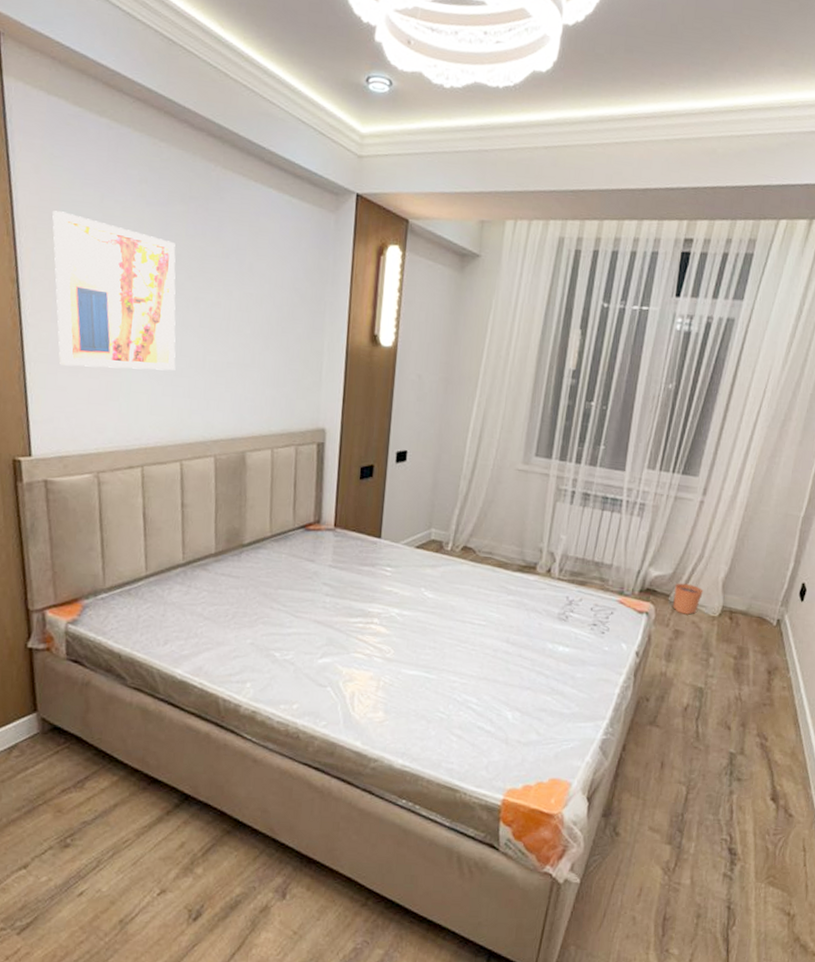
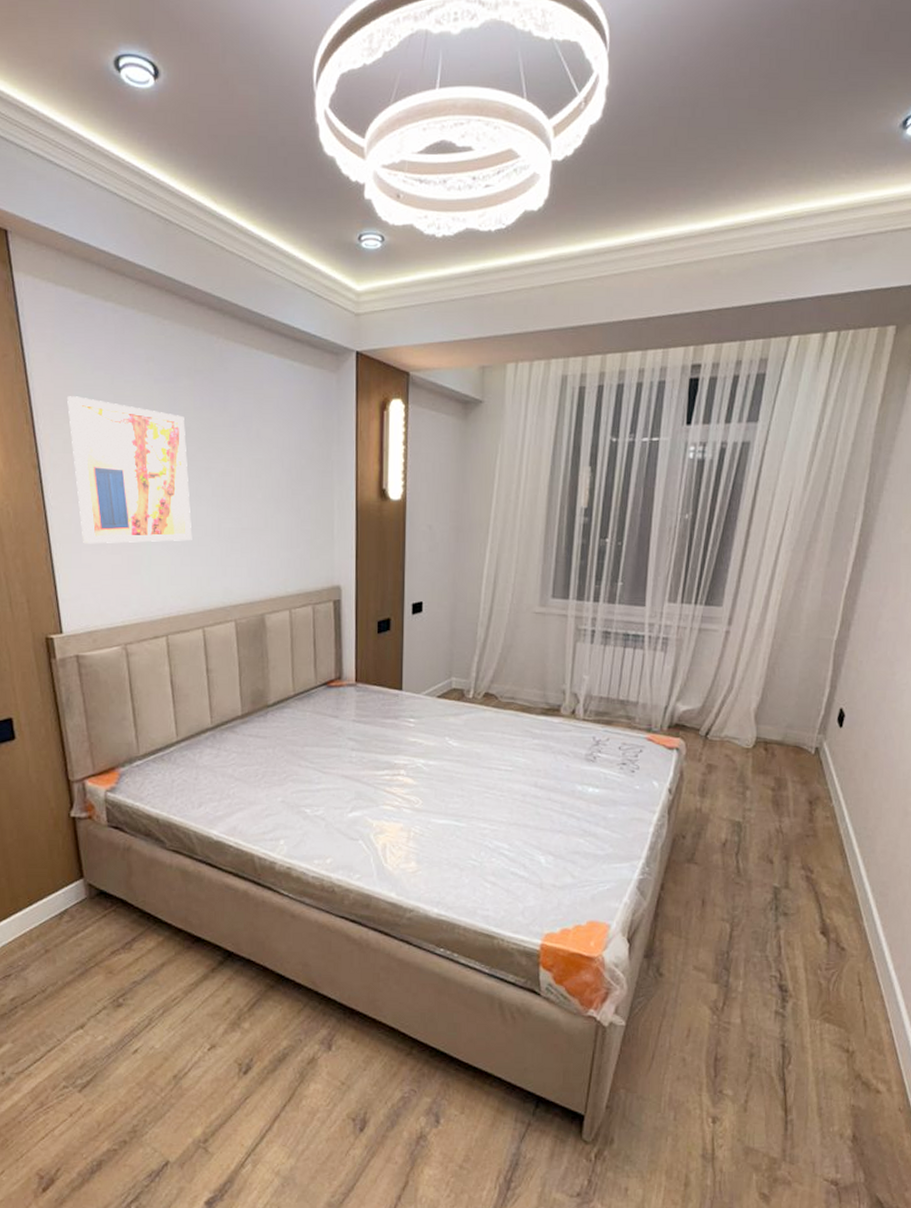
plant pot: present [673,578,703,615] -> none [704,710,735,748]

